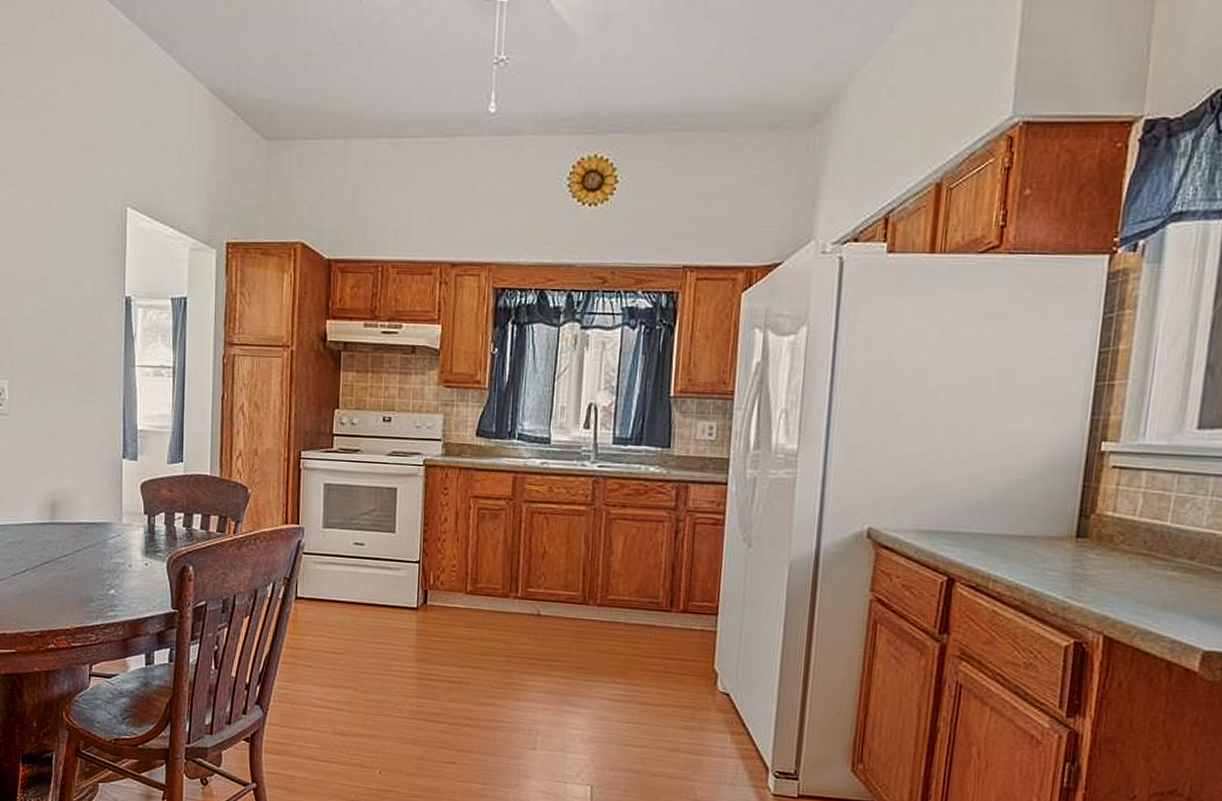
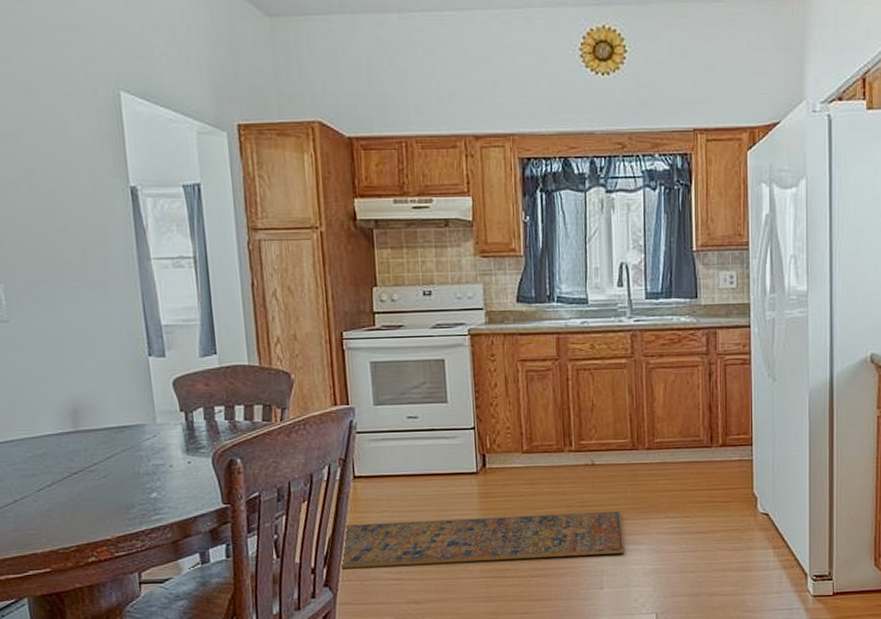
rug: none [131,645,565,715] -> present [185,511,626,571]

